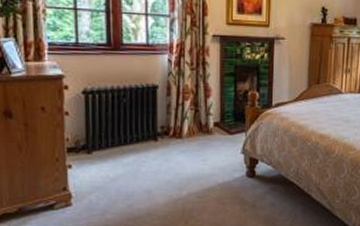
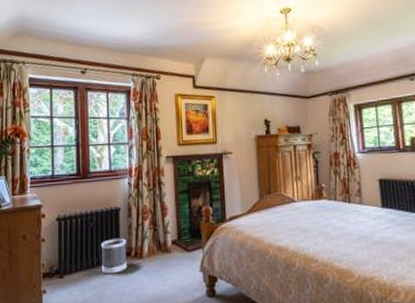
wastebasket: none [136,117,164,152] -> present [101,239,127,274]

